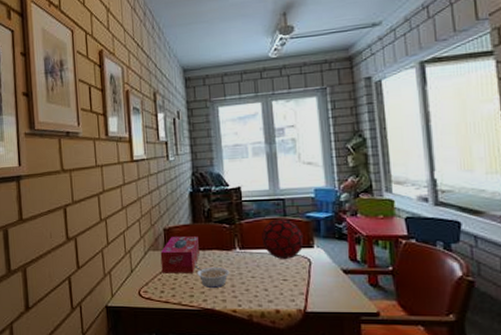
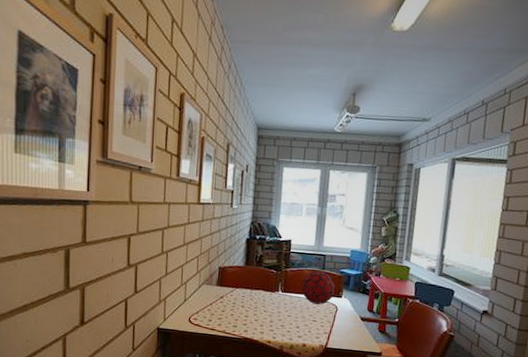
tissue box: present [160,236,199,273] -> none [212,275,248,308]
legume: present [195,265,230,288] -> none [241,301,271,322]

